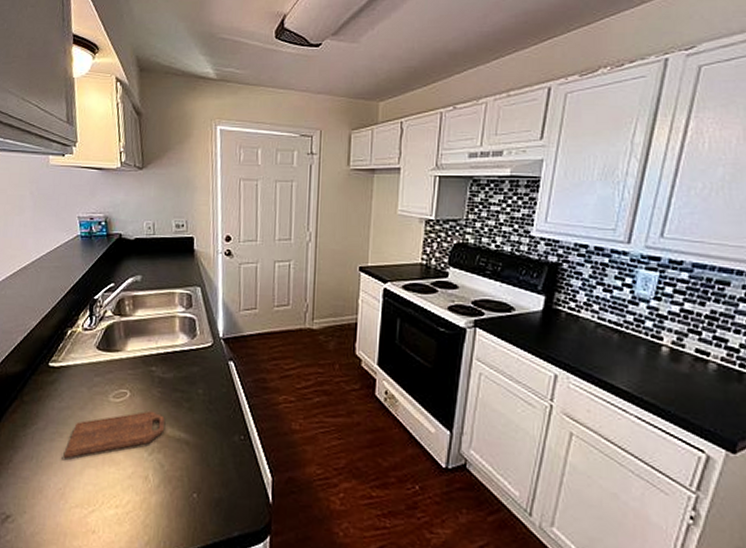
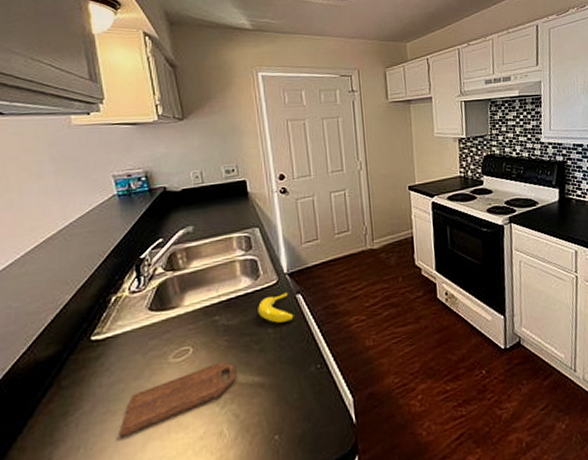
banana: none [191,357,224,387] -> present [258,292,294,323]

